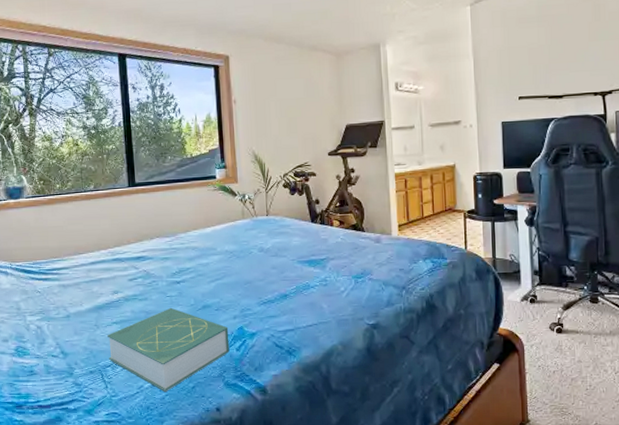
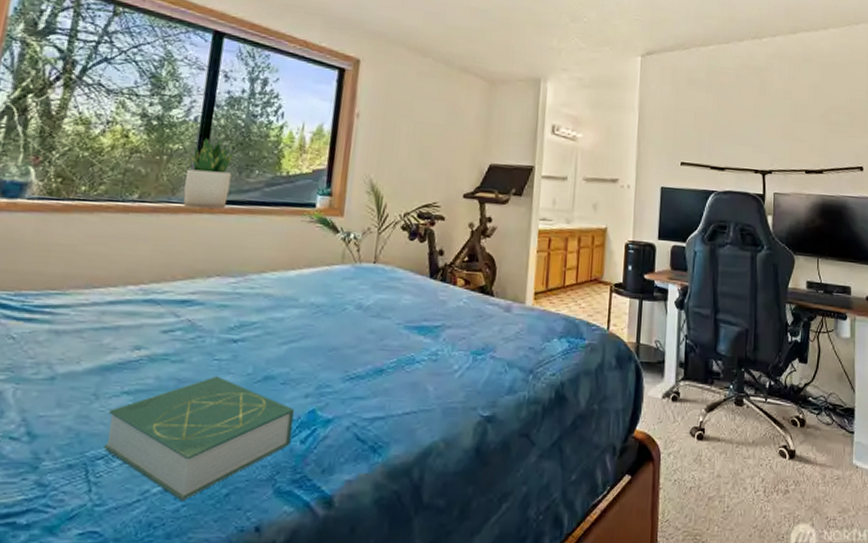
planter: none [120,135,153,191] -> present [183,137,235,210]

